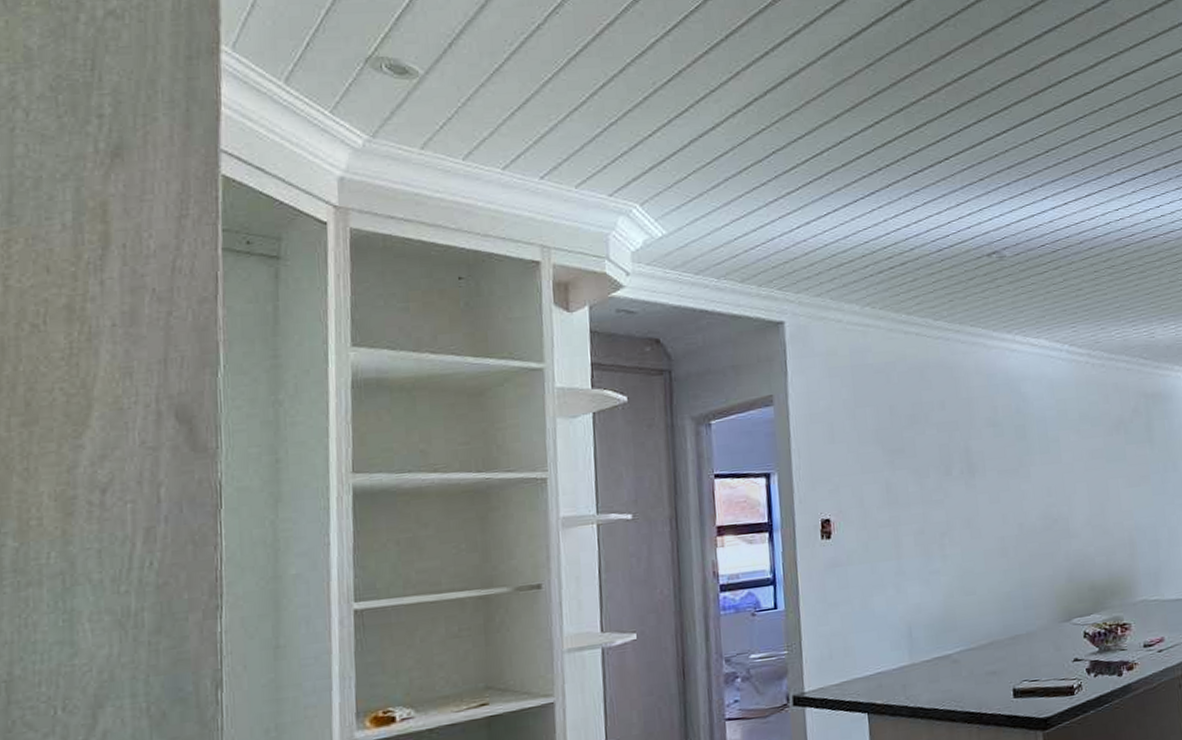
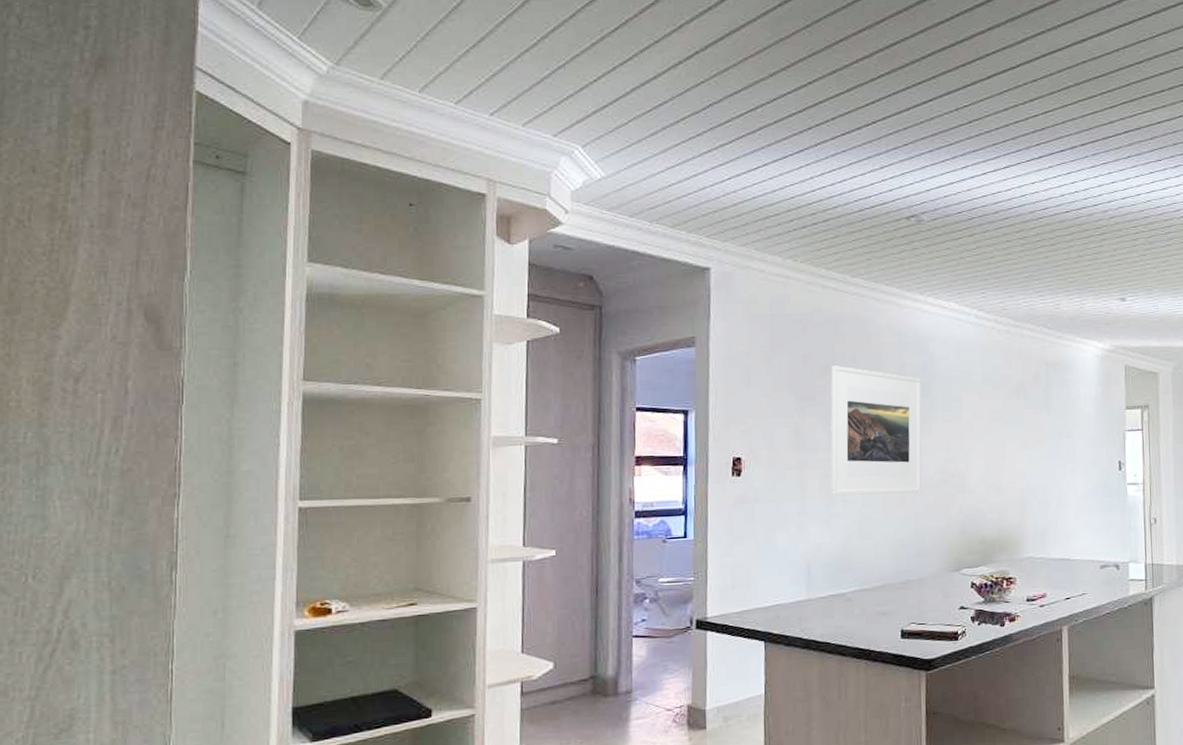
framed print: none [919,414,1024,552] -> present [830,365,922,496]

